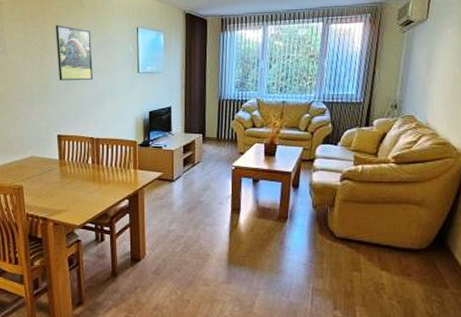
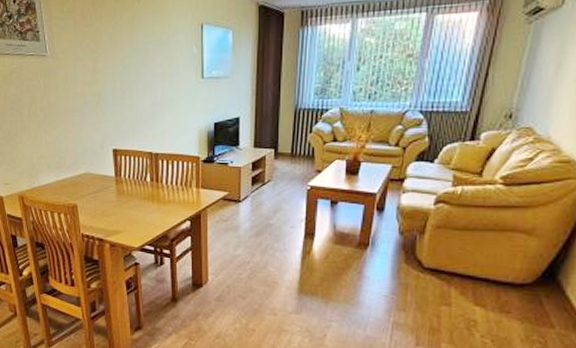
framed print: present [56,25,94,81] -> none [109,23,152,88]

